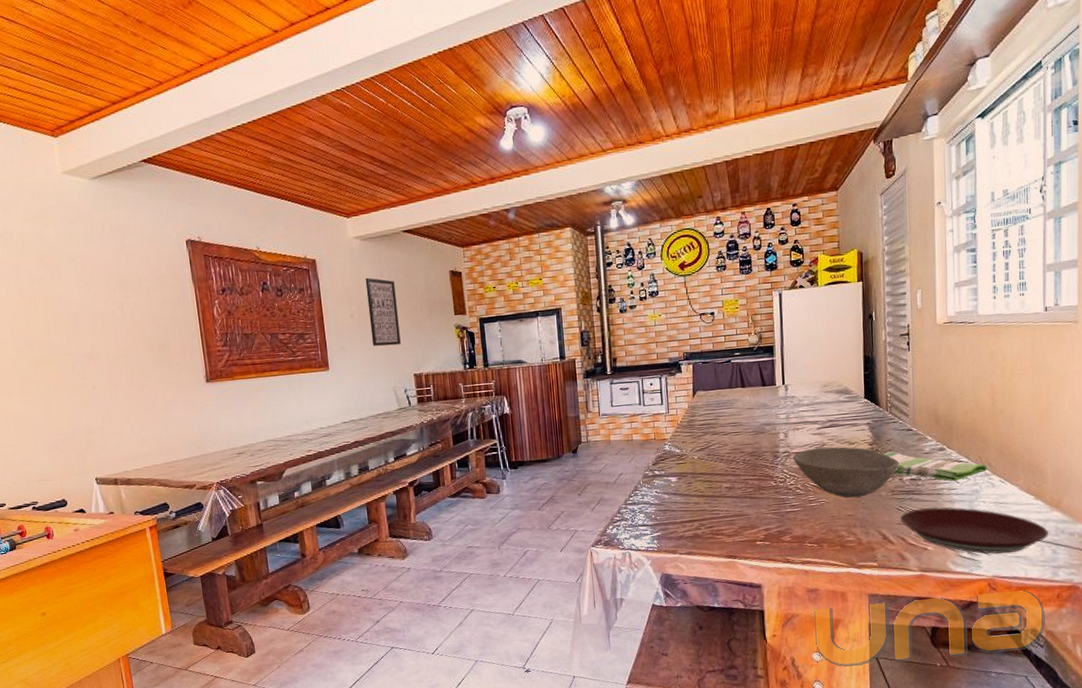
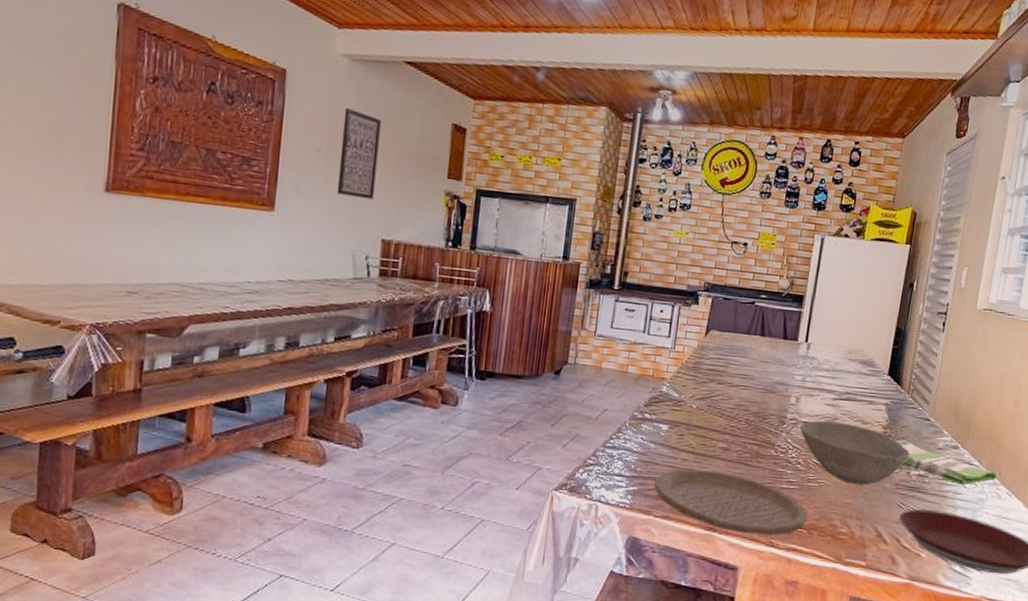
plate: none [674,507,816,556] -> present [654,469,809,536]

